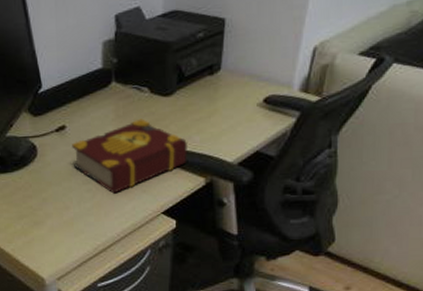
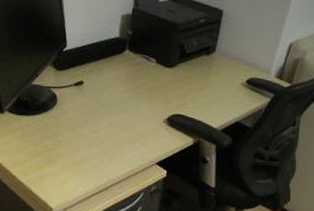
book: present [72,118,187,194] -> none [86,83,182,143]

